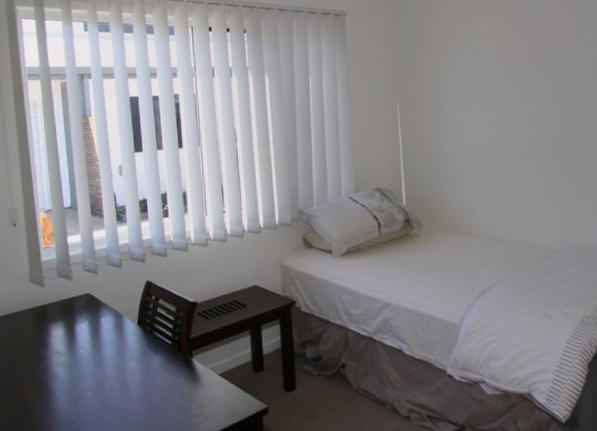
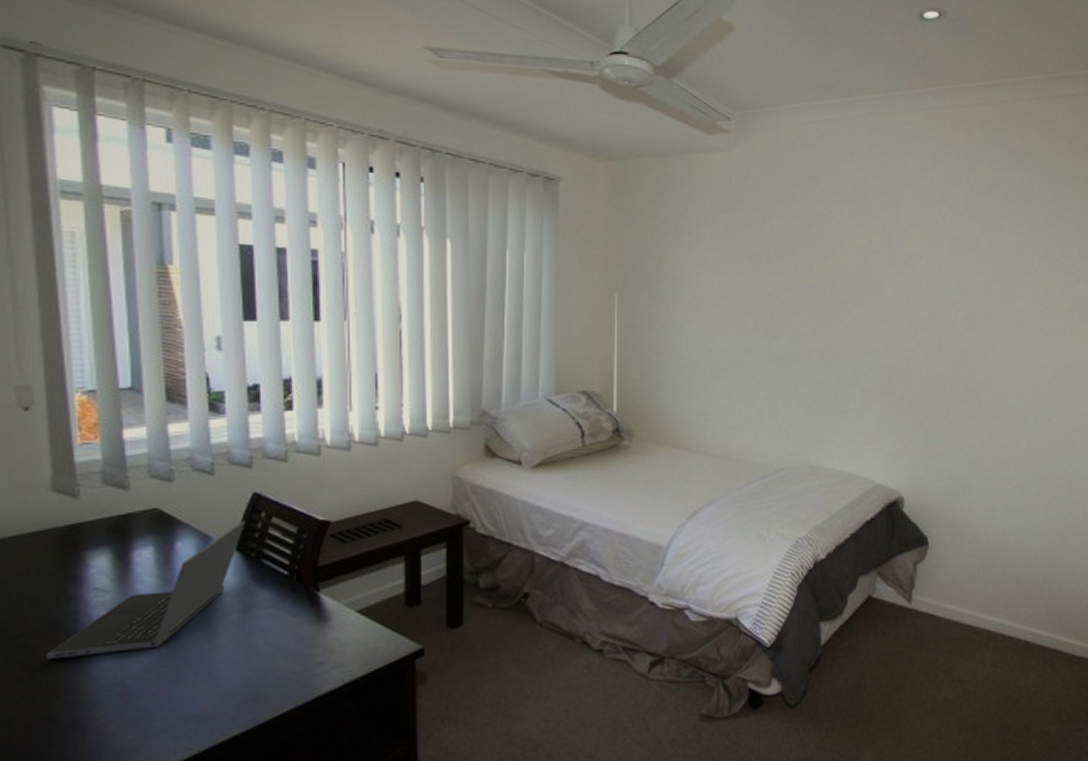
laptop computer: none [31,302,142,403] -> present [47,521,245,660]

